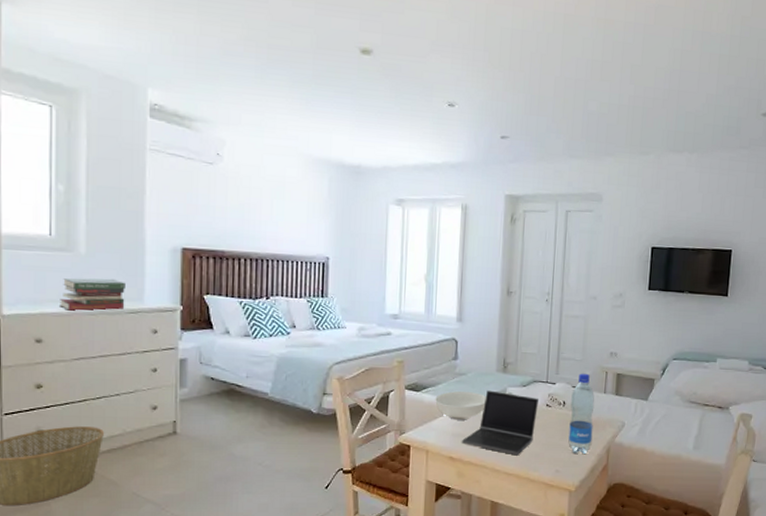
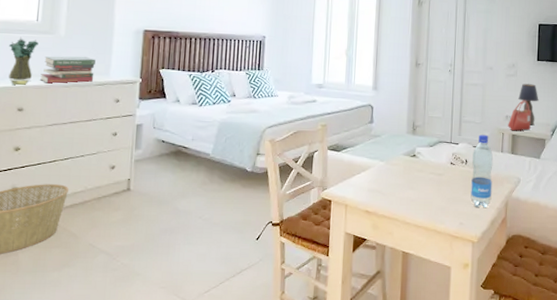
vase: none [18,254,54,313] -> present [9,37,39,86]
bowl: present [435,391,486,420] -> none [353,151,398,177]
laptop computer: present [461,390,540,456] -> none [376,150,445,209]
handbag: none [612,334,640,370] -> present [508,100,531,131]
table lamp: none [625,316,649,364] -> present [518,84,539,126]

